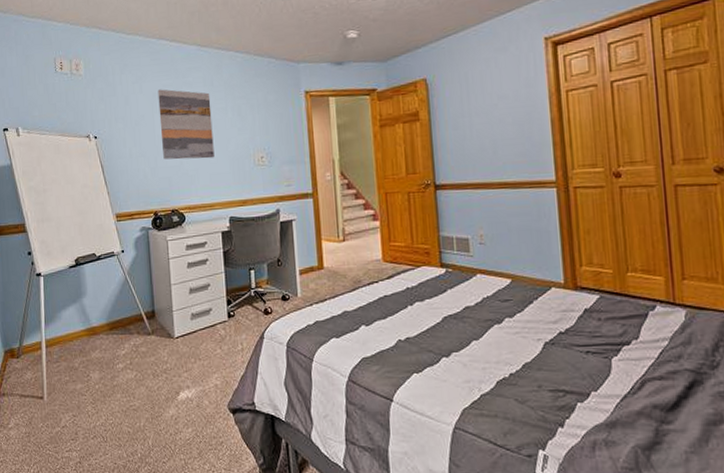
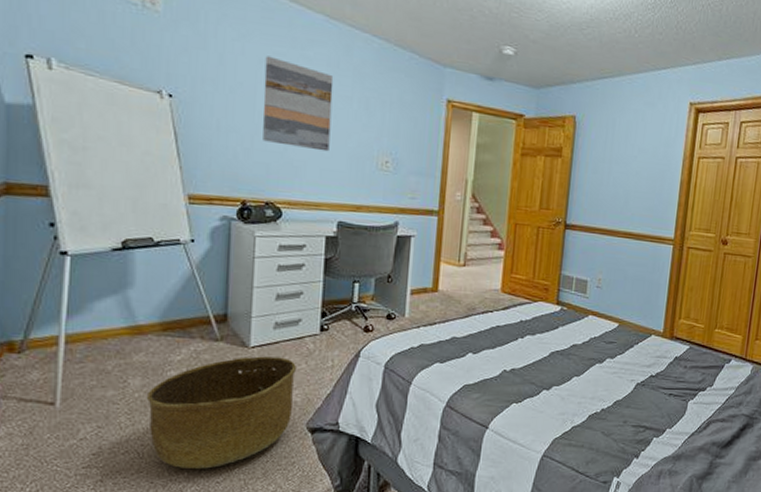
basket: none [104,345,215,450] -> present [146,356,296,469]

